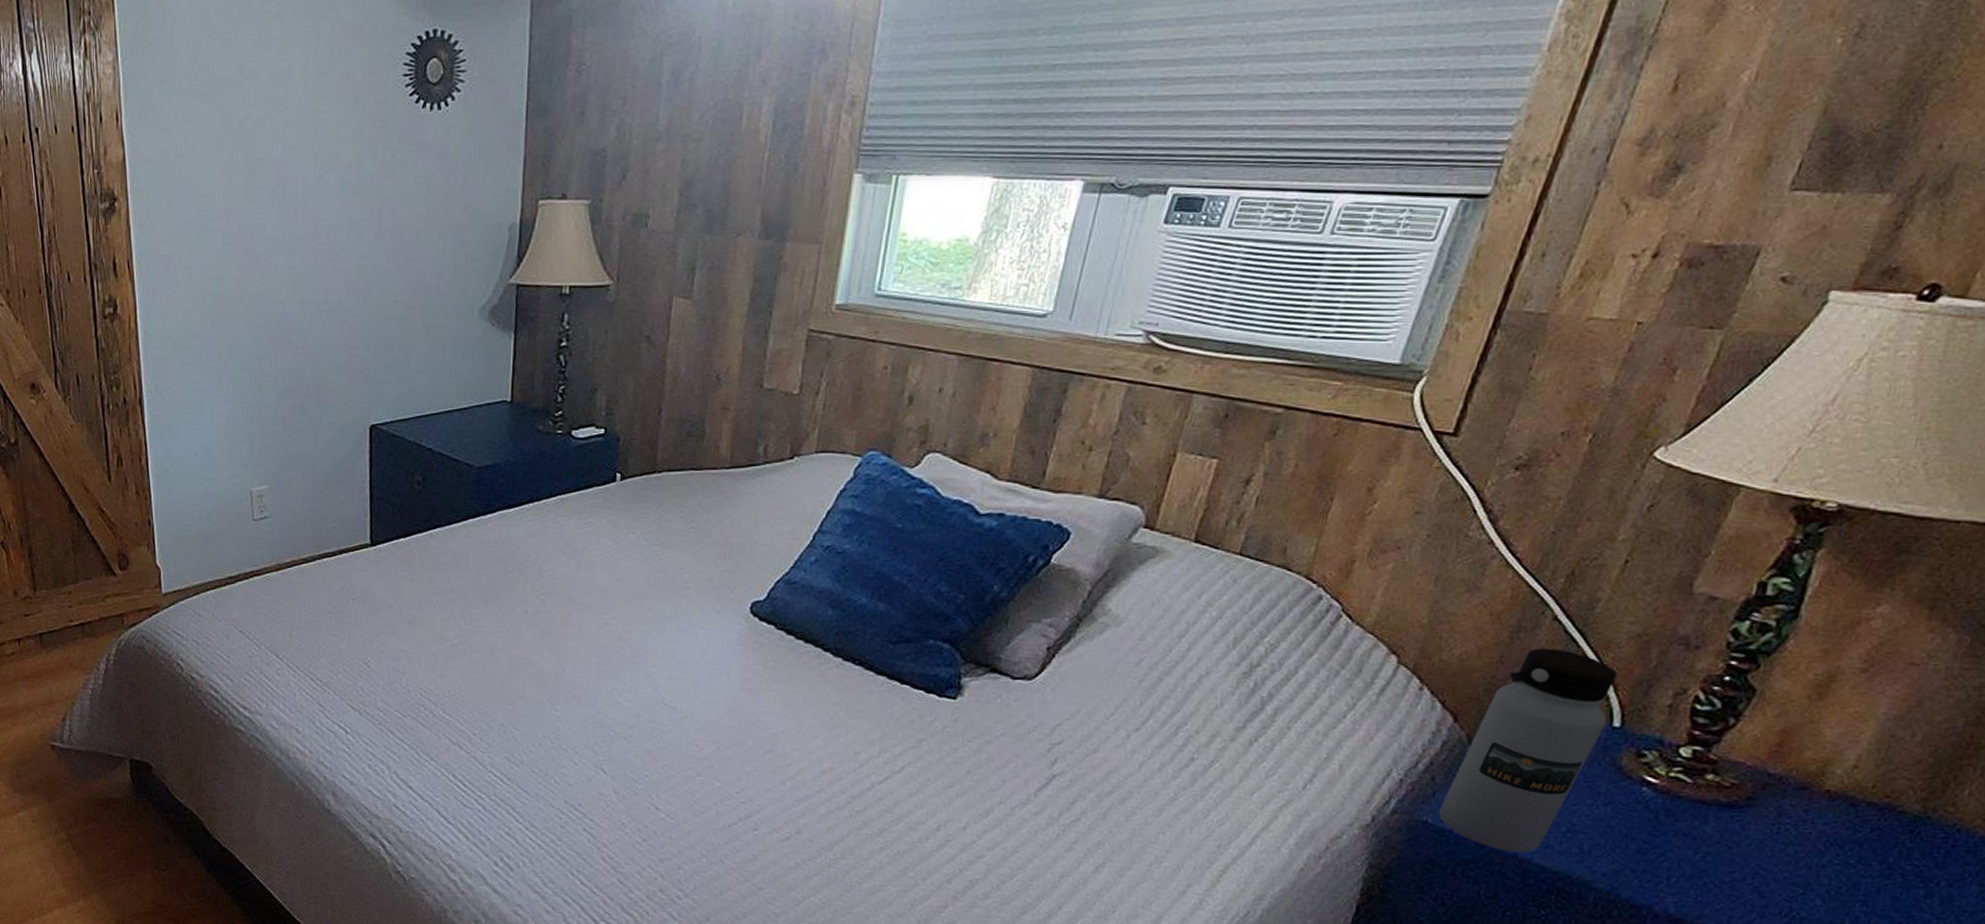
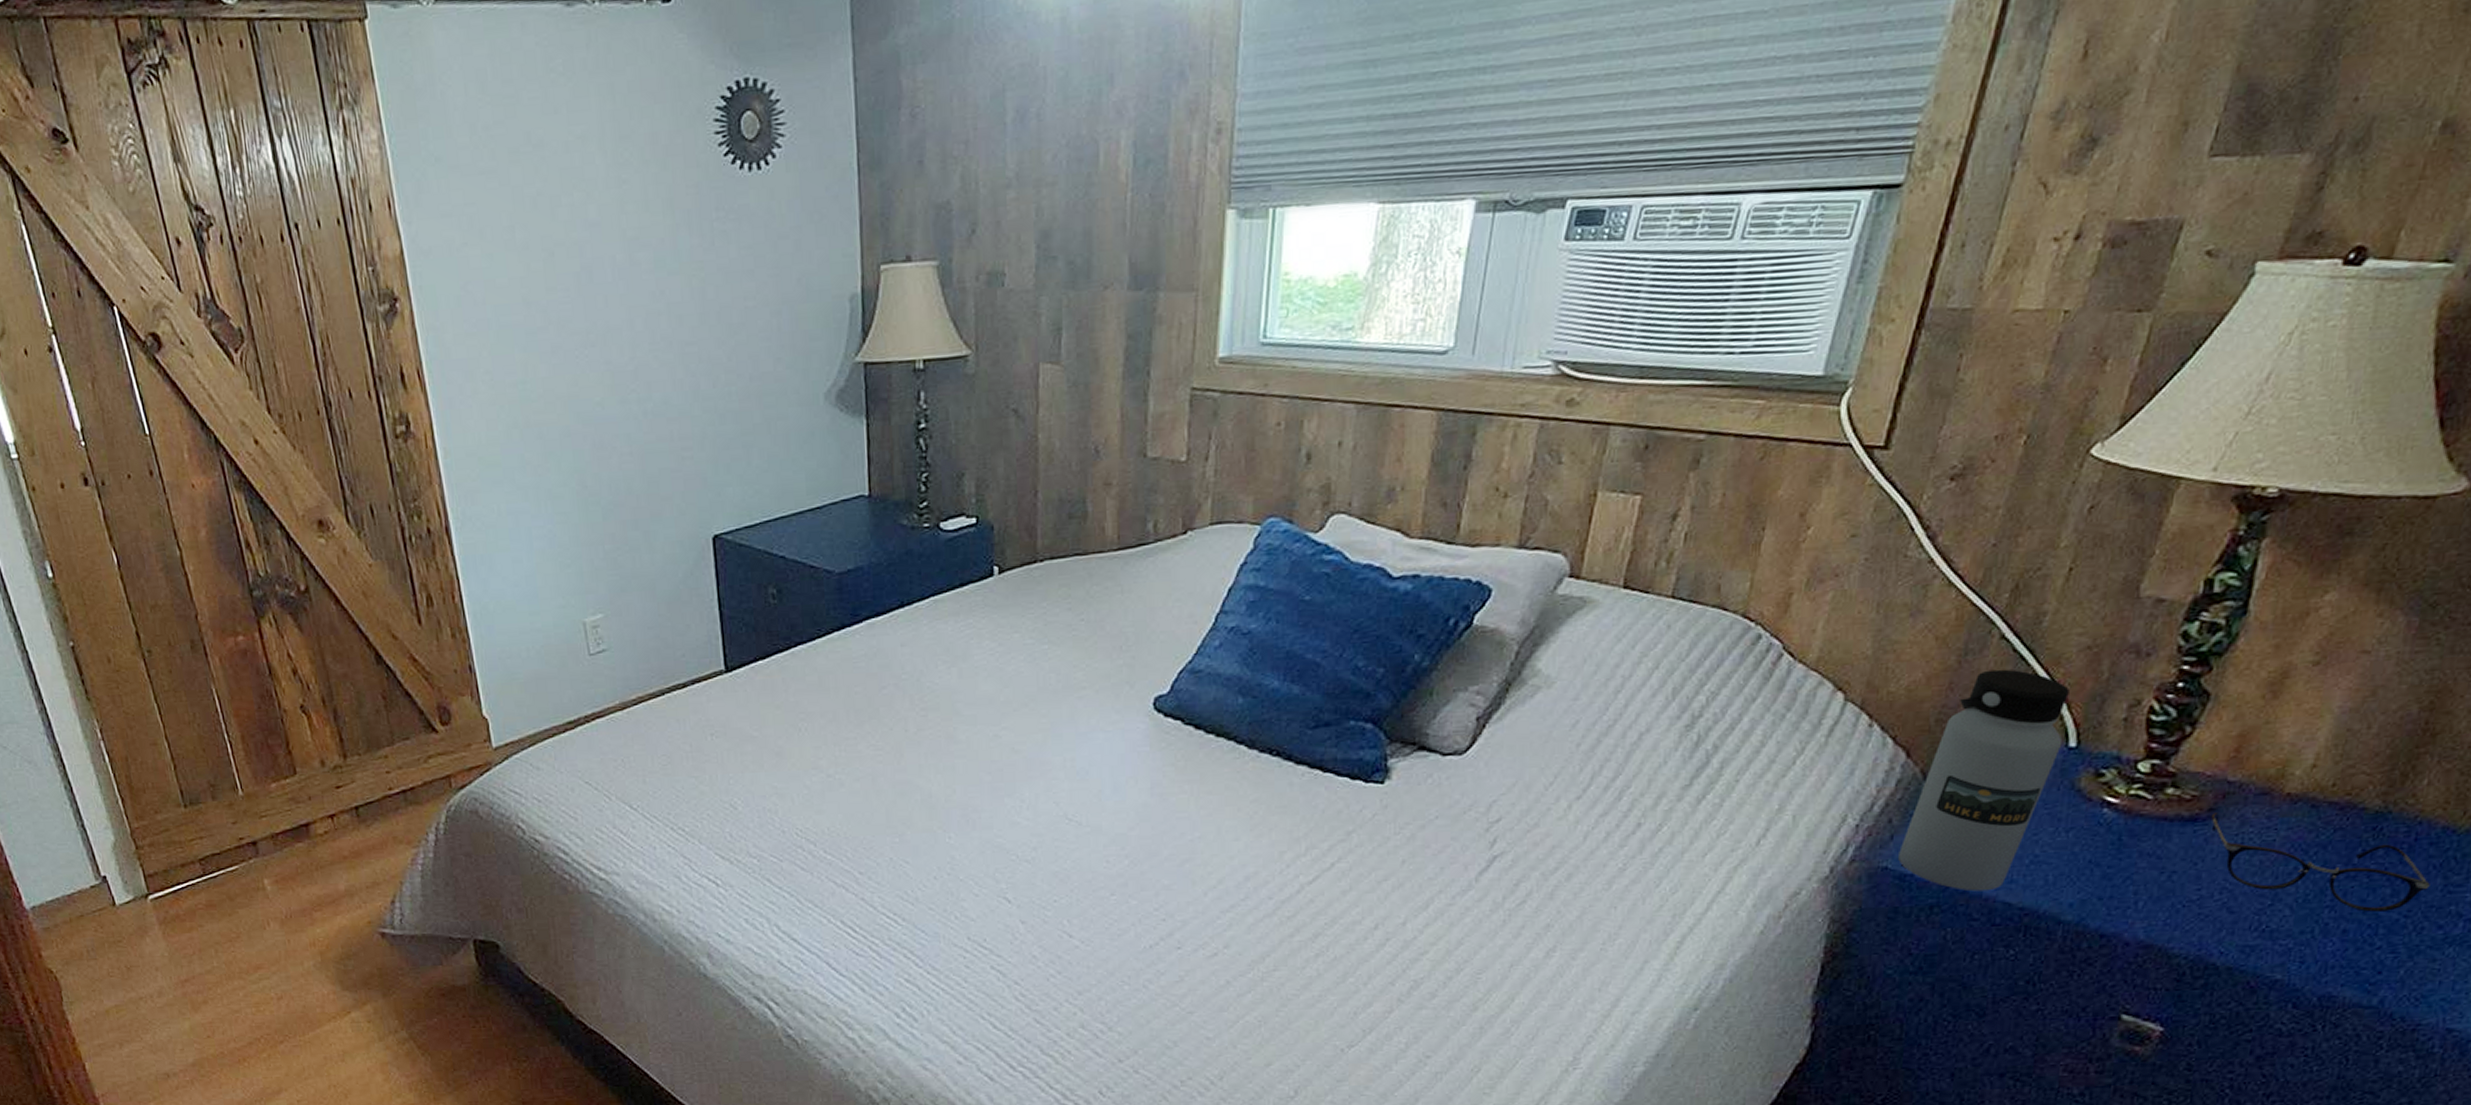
eyeglasses: none [1748,802,1965,912] -> present [2211,813,2430,912]

